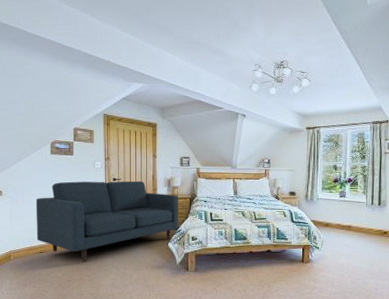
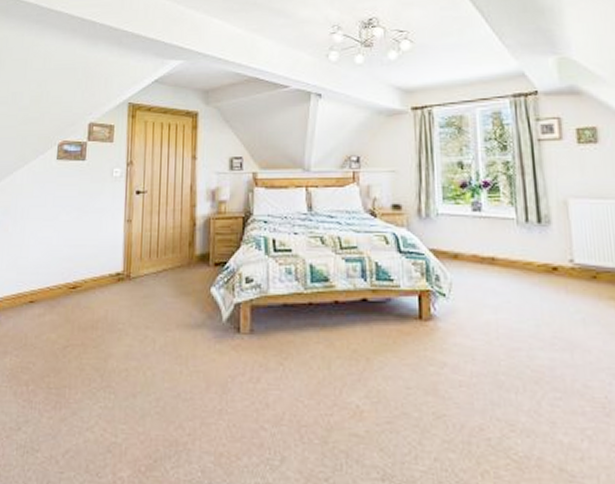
sofa: present [35,181,179,262] -> none [27,193,227,317]

